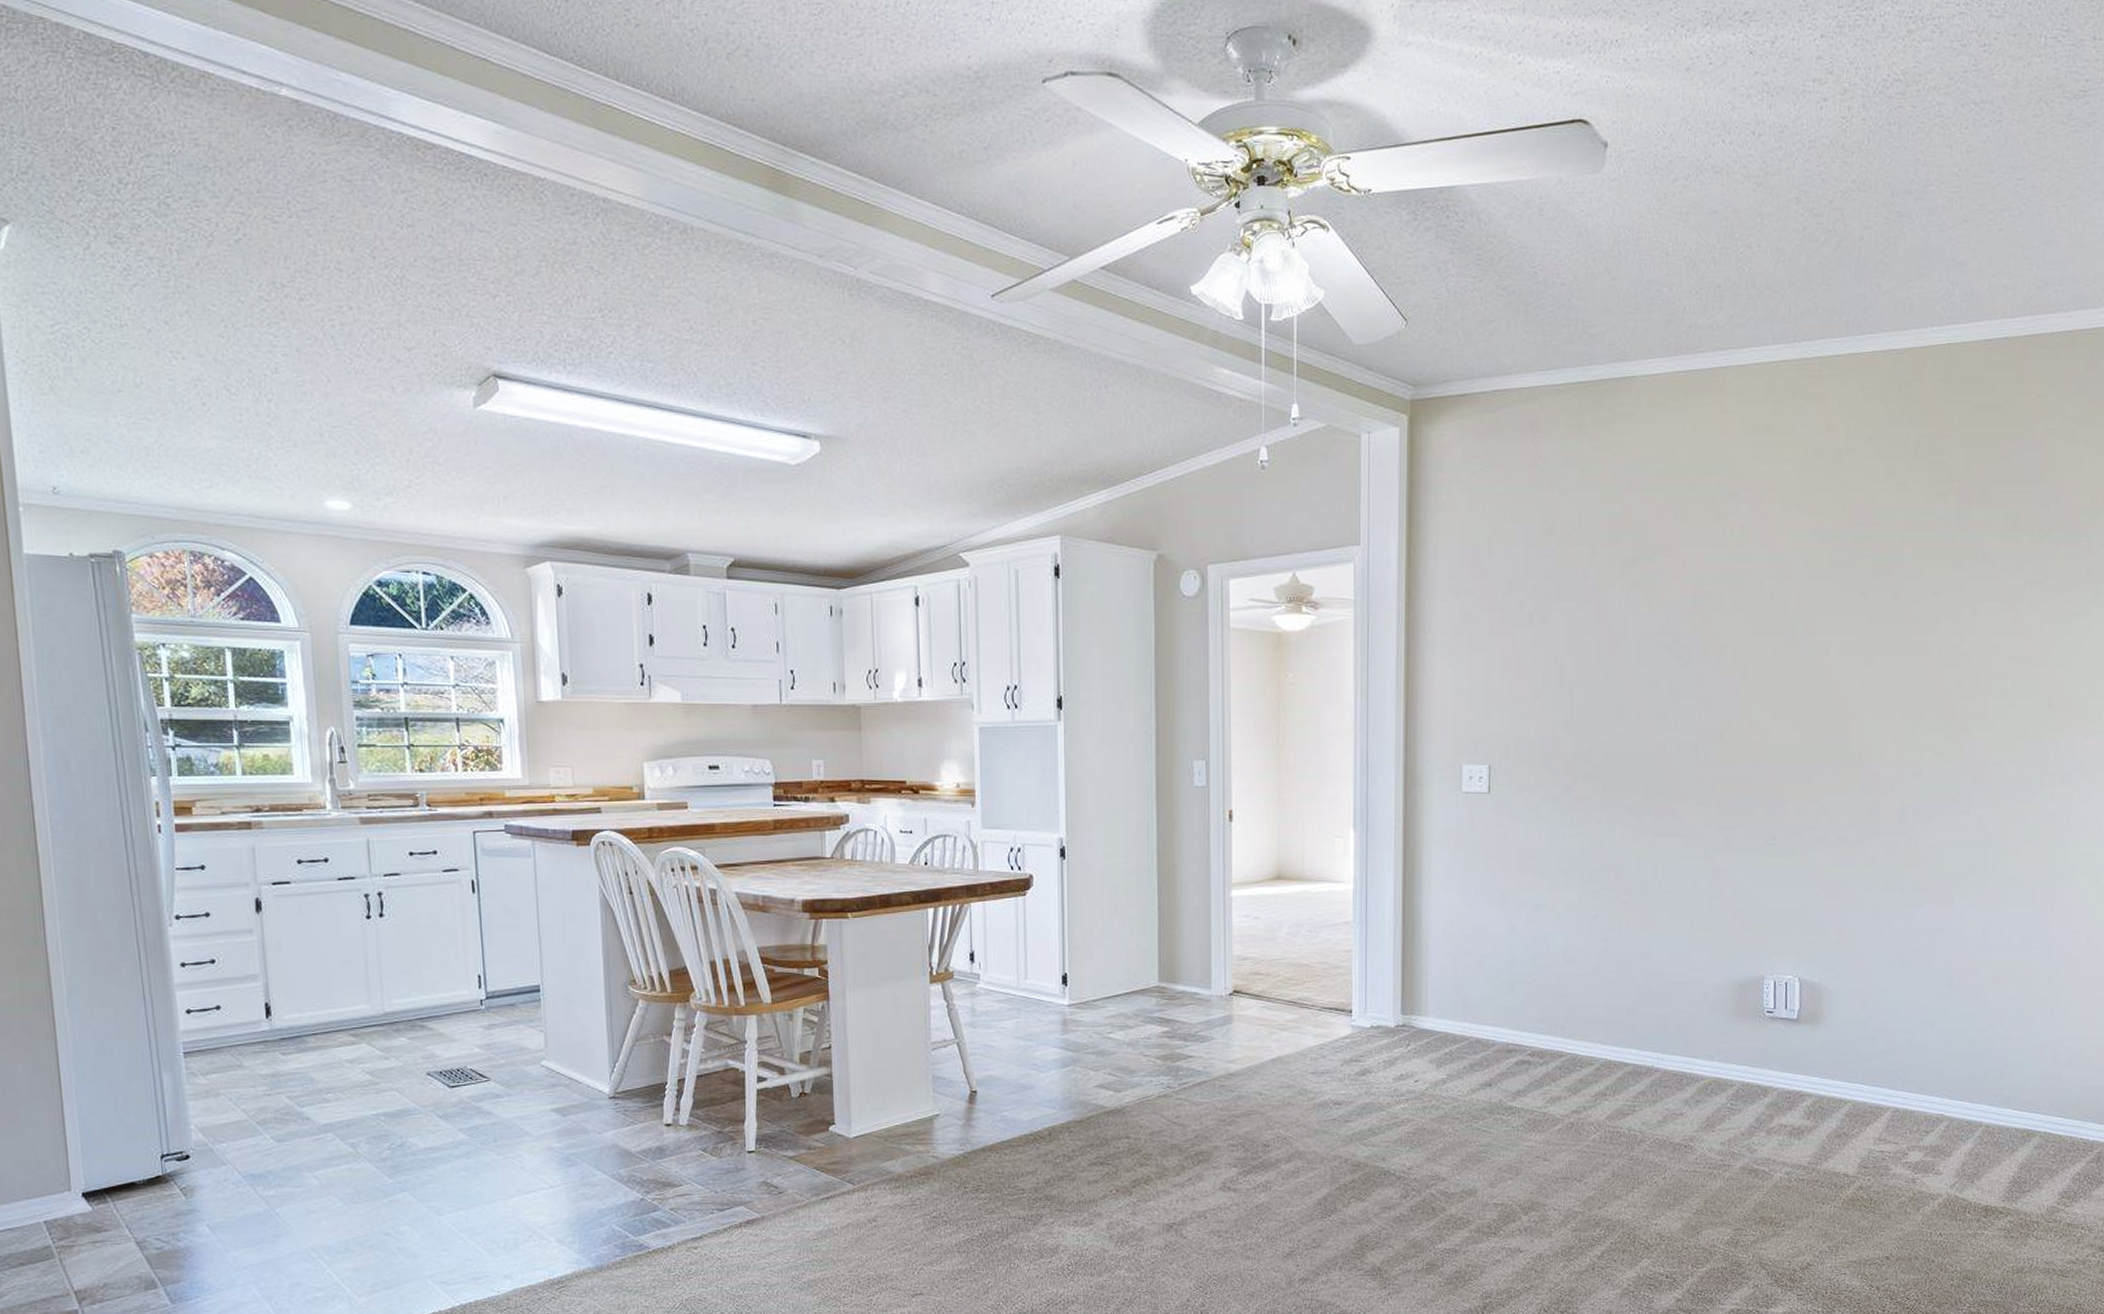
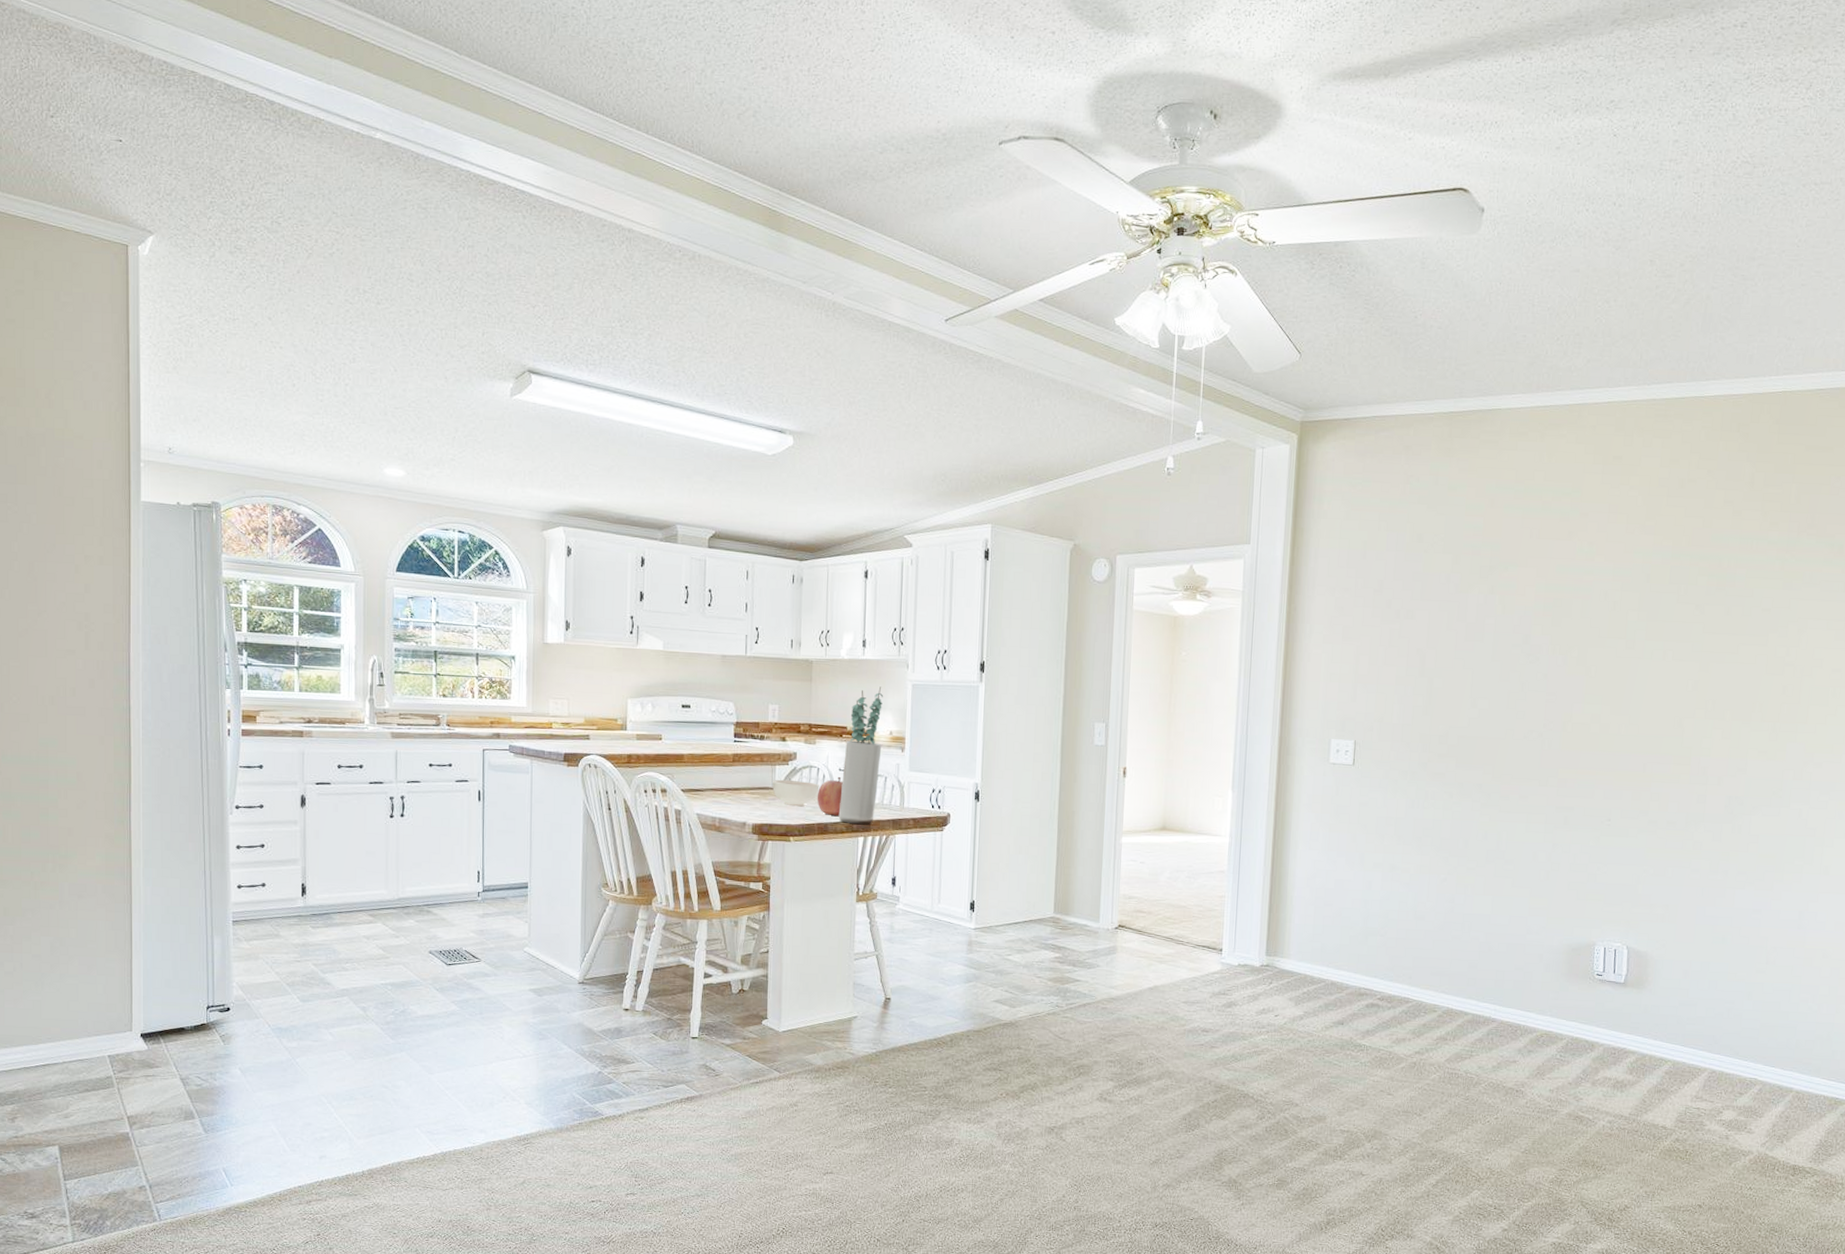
bowl: none [823,846,878,877] -> present [772,779,819,807]
fruit: none [876,839,906,885] -> present [817,776,843,816]
vase: none [902,732,948,894] -> present [838,686,884,825]

